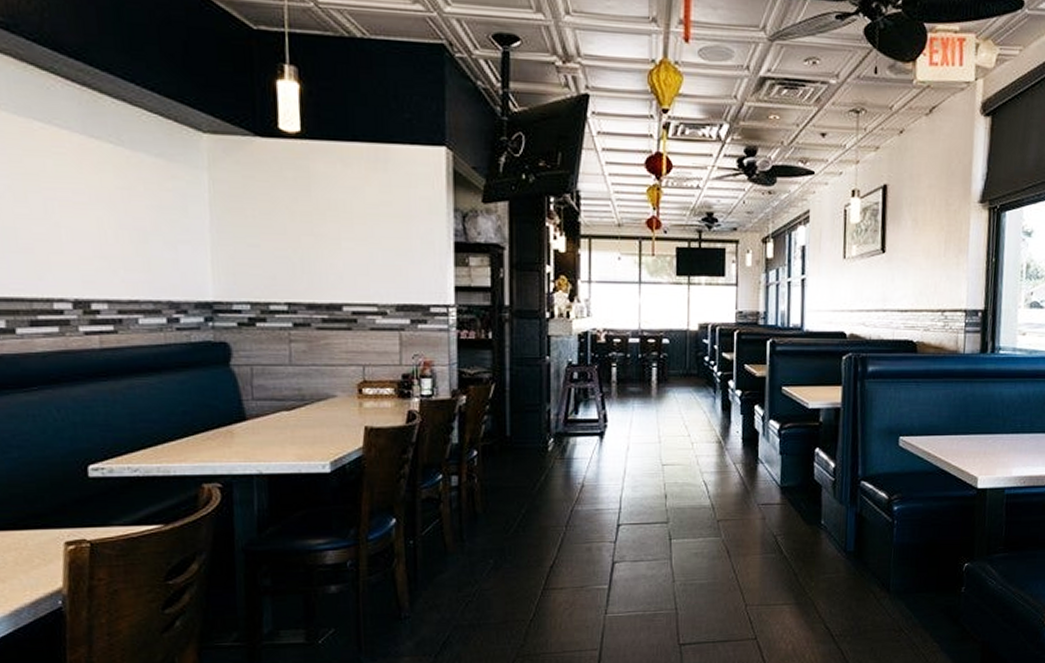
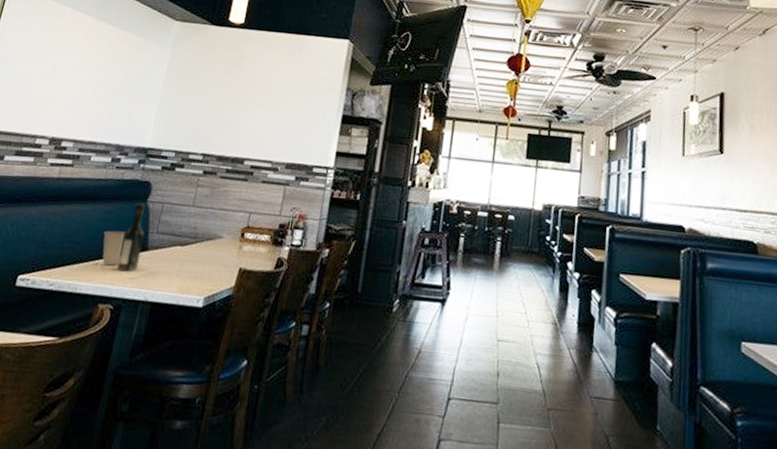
cup: none [184,402,215,442] -> present [102,230,126,266]
bottle: none [211,367,241,446] -> present [116,203,145,272]

